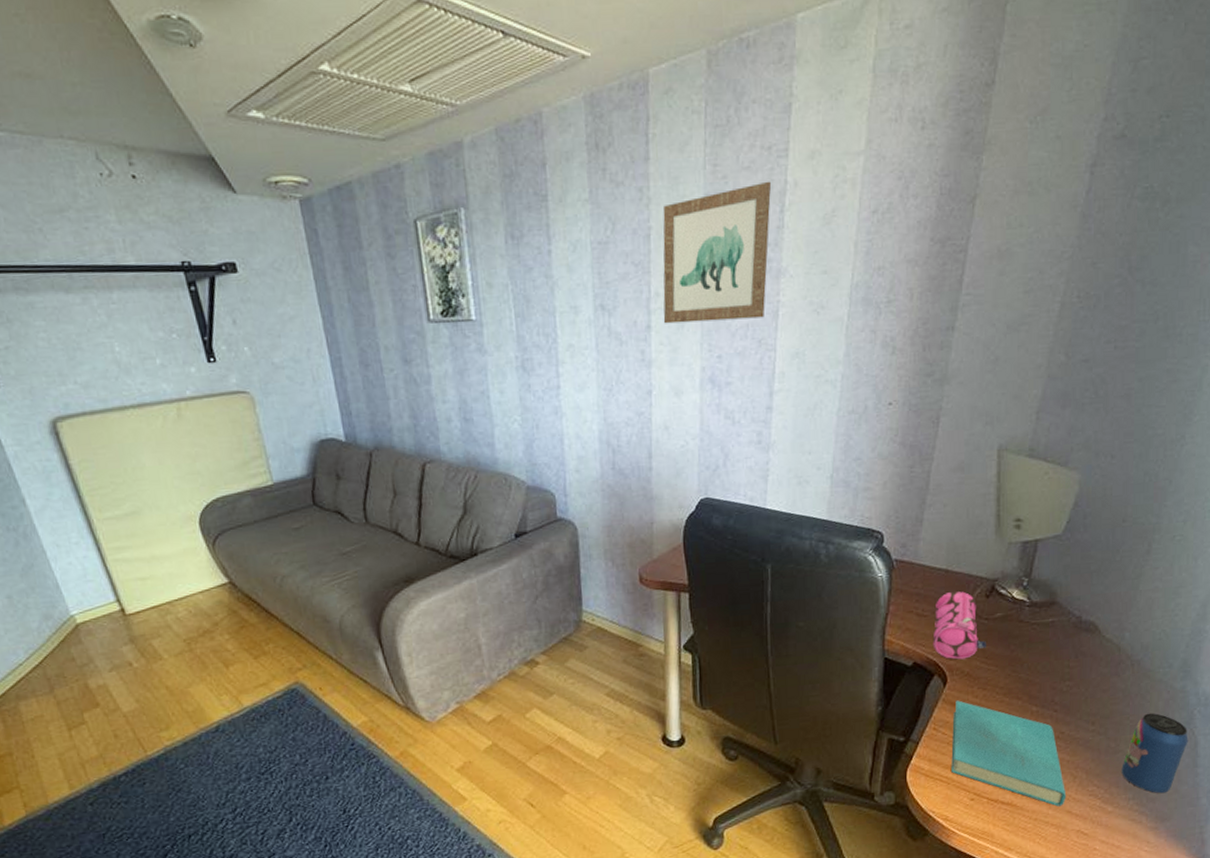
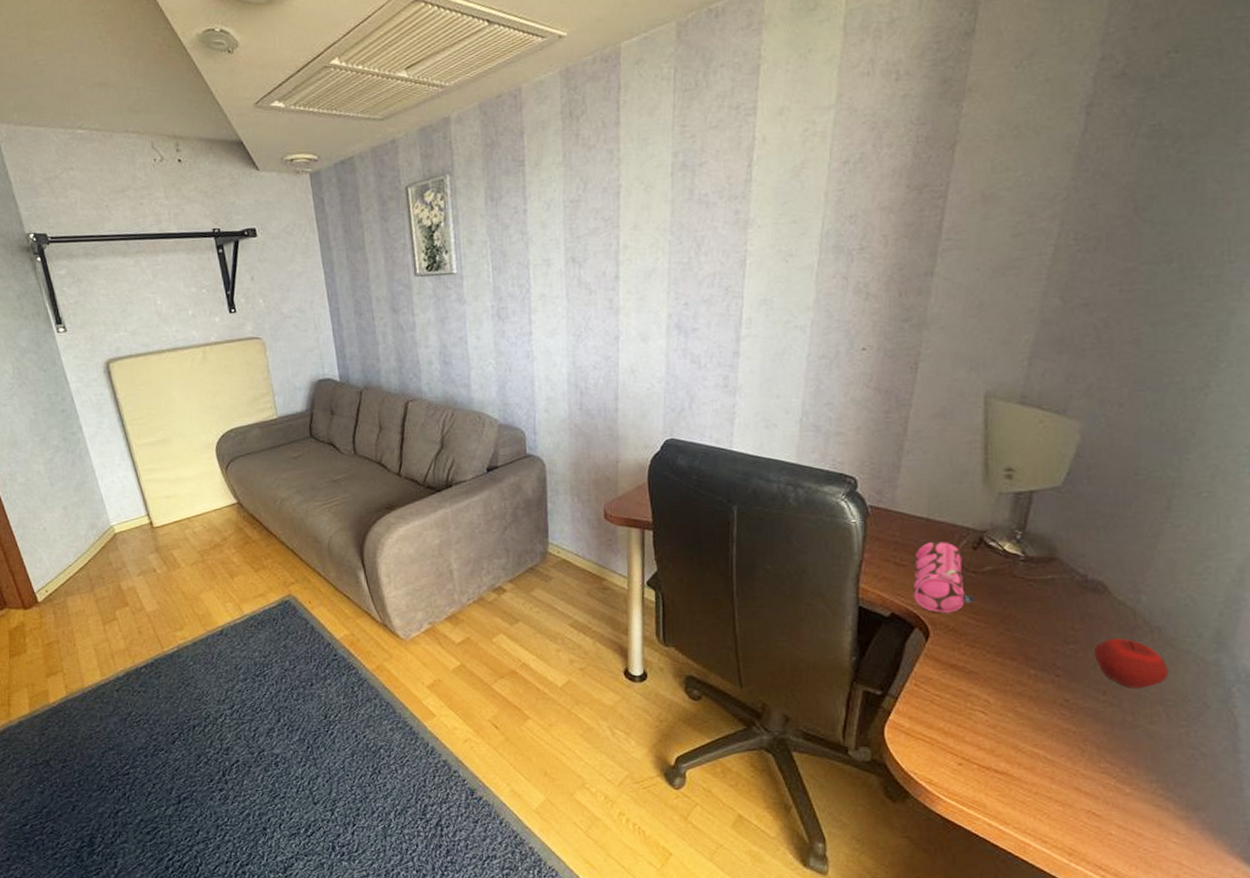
wall art: present [663,181,772,324] -> none [631,138,740,274]
book: present [951,700,1067,807] -> none [935,656,1074,781]
apple: none [1086,672,1145,718] -> present [1094,638,1168,689]
beverage can: present [1121,713,1188,794] -> none [1141,686,1226,779]

